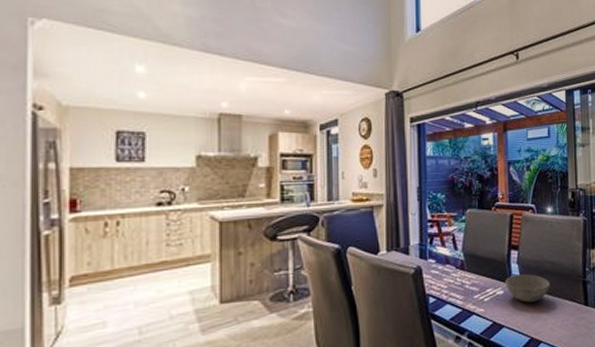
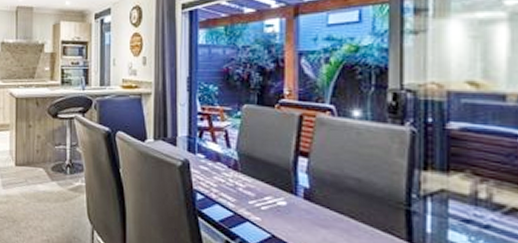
bowl: present [506,274,550,303] -> none [290,186,353,223]

